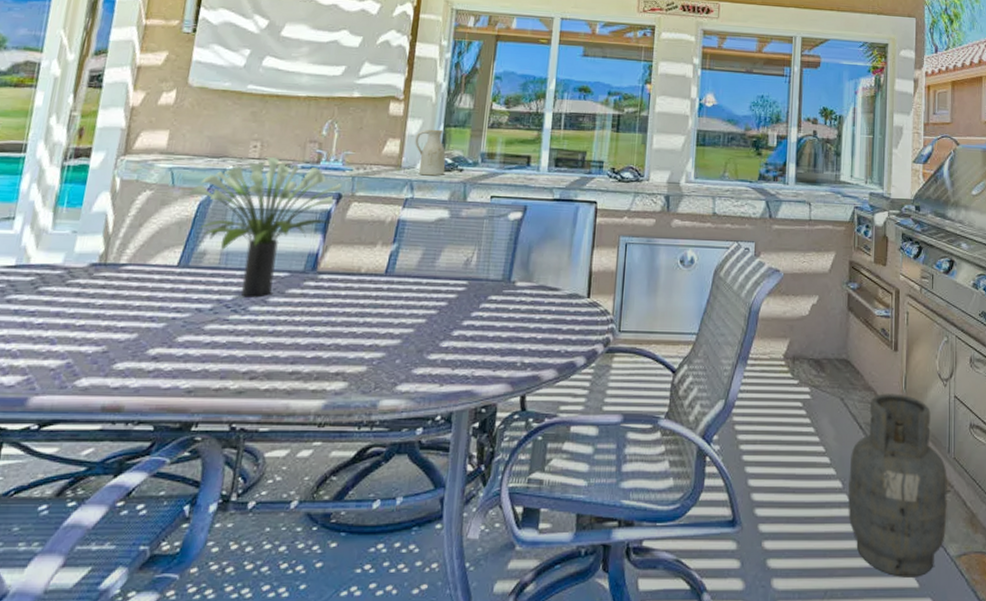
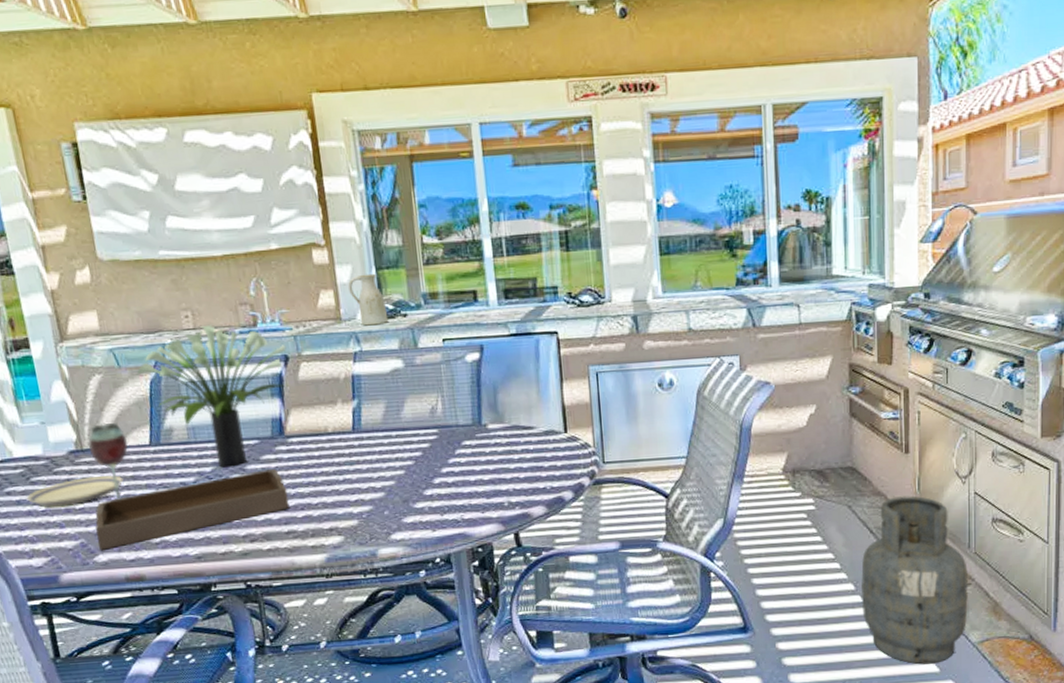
plate: none [26,293,138,321] -> present [26,476,124,507]
serving tray: none [85,303,304,373] -> present [95,468,290,550]
wineglass: none [113,238,157,321] -> present [88,422,128,501]

